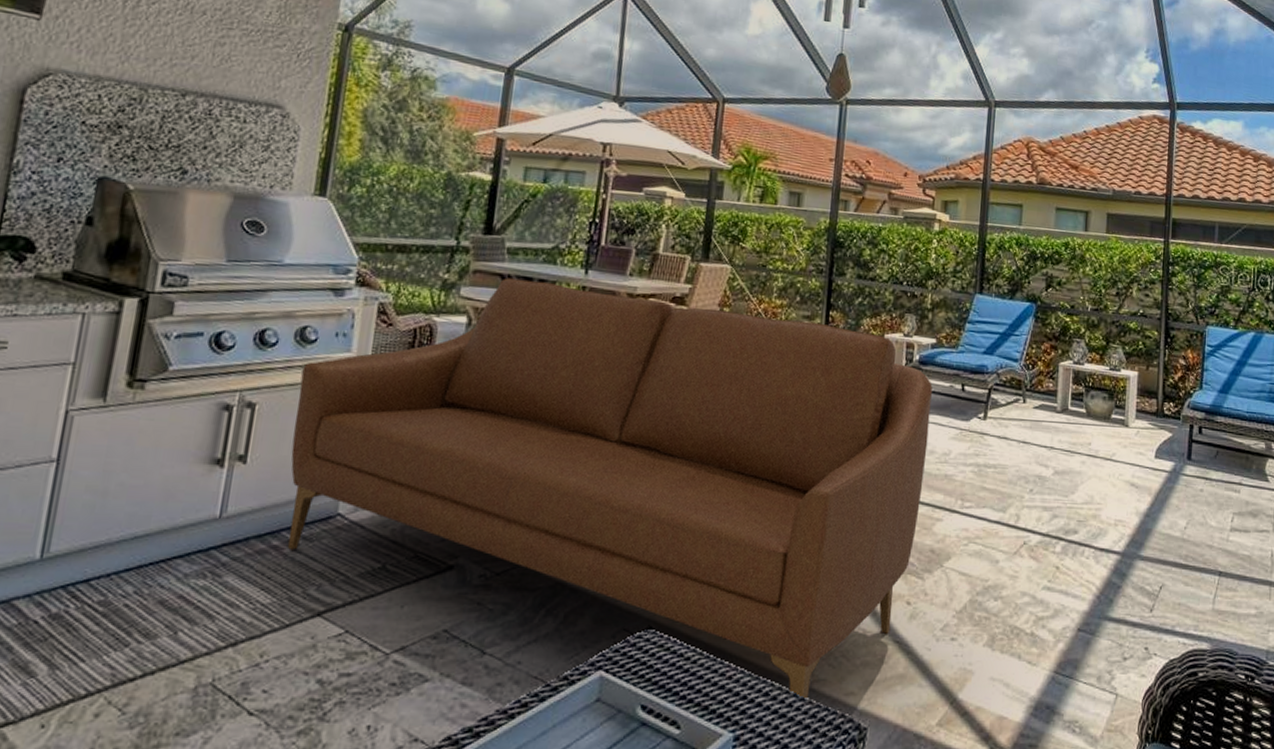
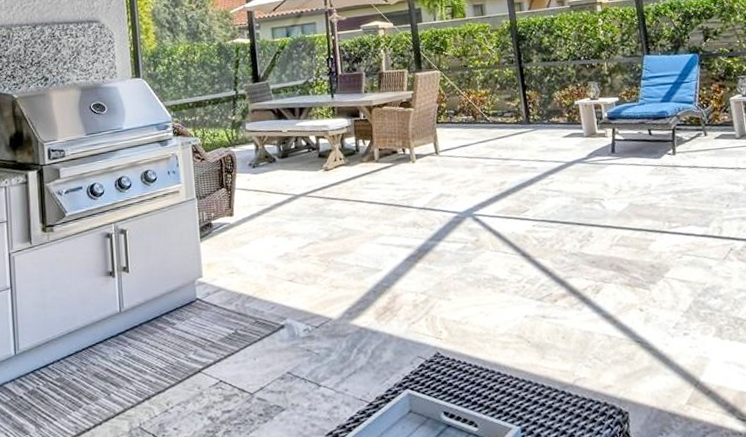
sofa: present [287,278,932,701] -> none [151,101,636,396]

